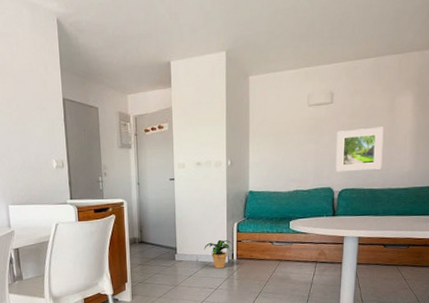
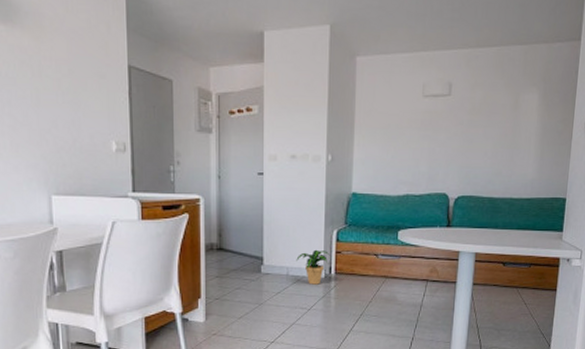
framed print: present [335,127,384,172] -> none [451,126,507,176]

